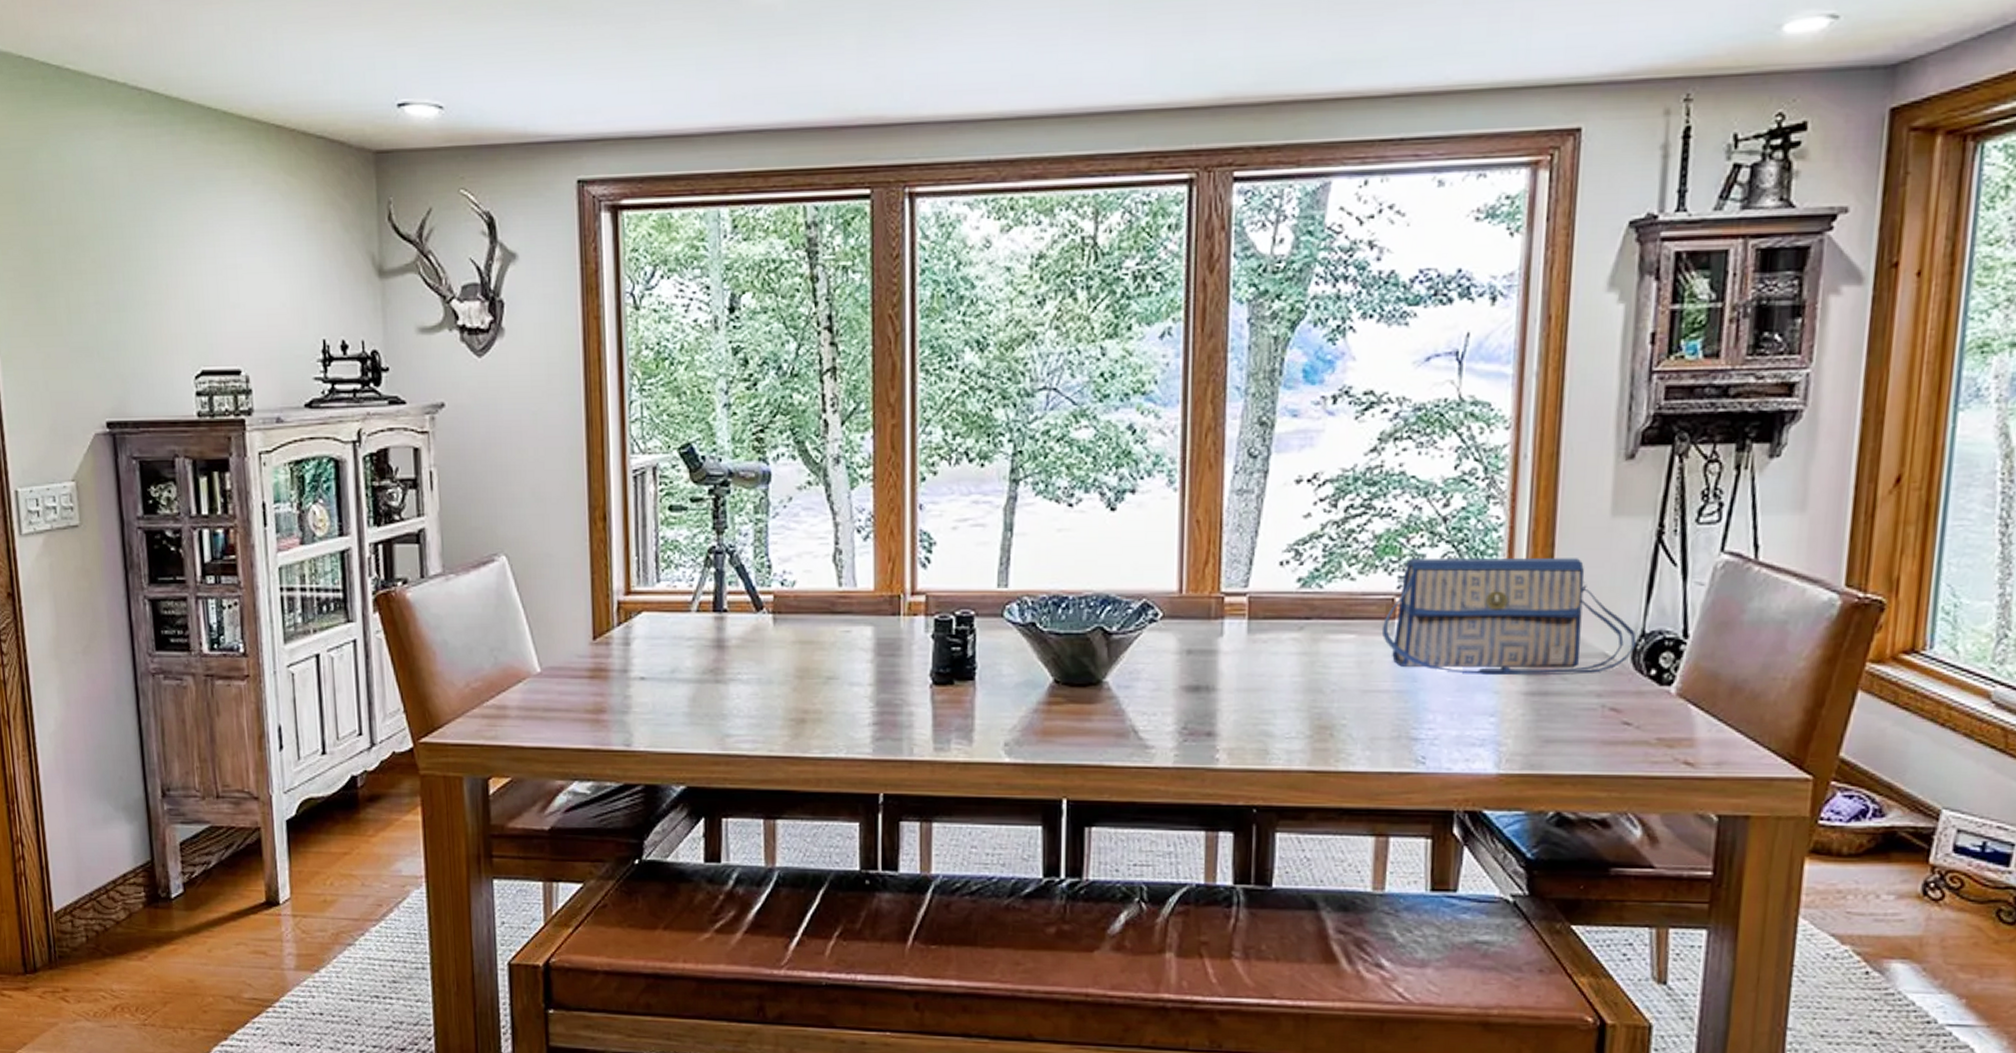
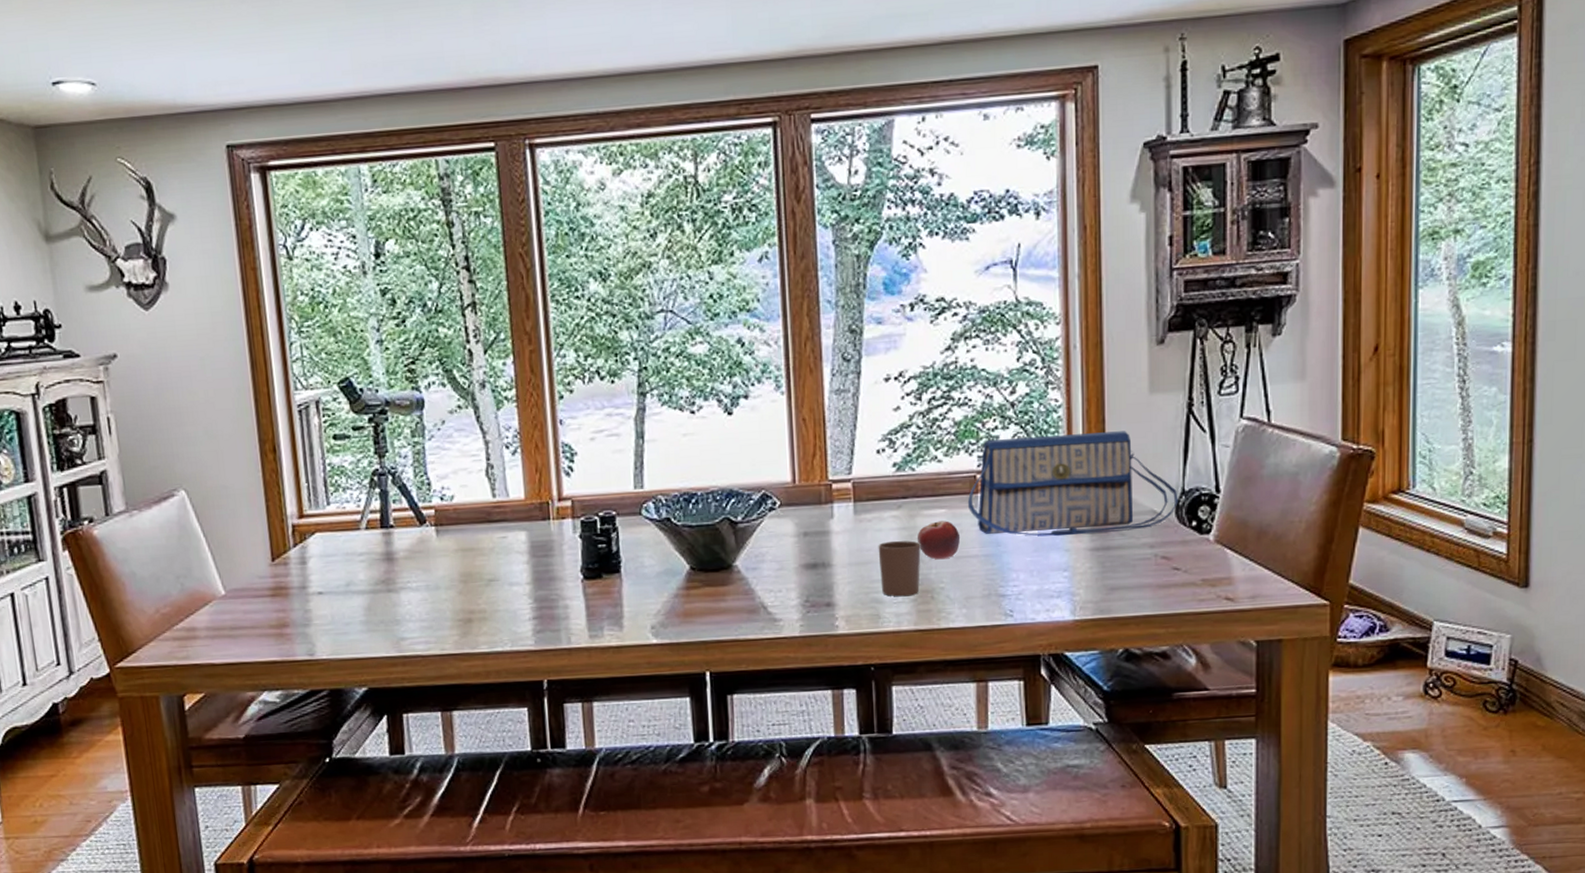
mug: none [1272,668,1323,732] -> present [878,540,921,597]
fruit: none [1318,648,1370,692] -> present [917,520,961,560]

